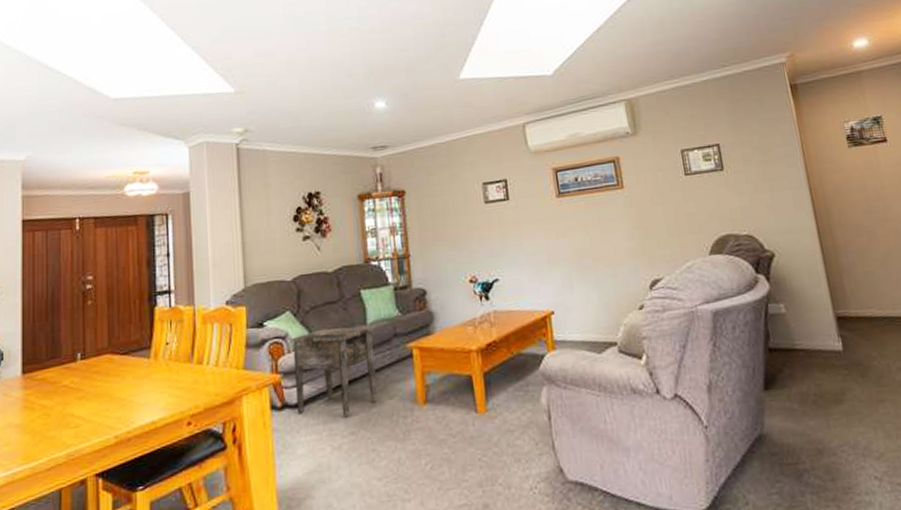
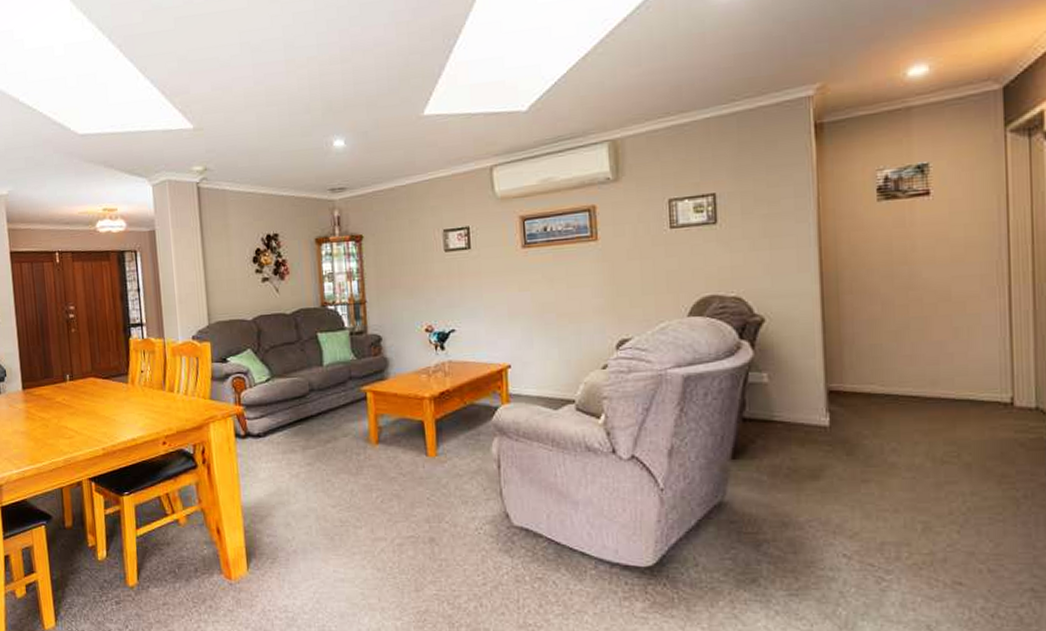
side table: present [290,326,378,418] -> none [252,367,333,450]

